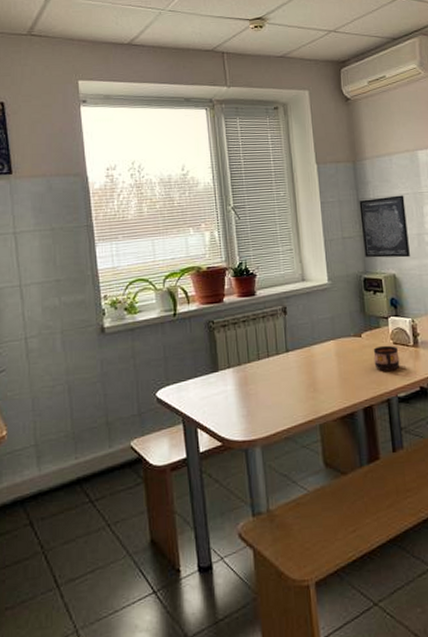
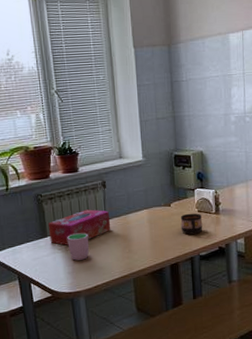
tissue box: none [219,339,293,382] -> present [48,209,111,246]
cup: none [242,367,268,401] -> present [67,233,90,261]
wall art: present [359,195,410,258] -> none [172,77,217,137]

